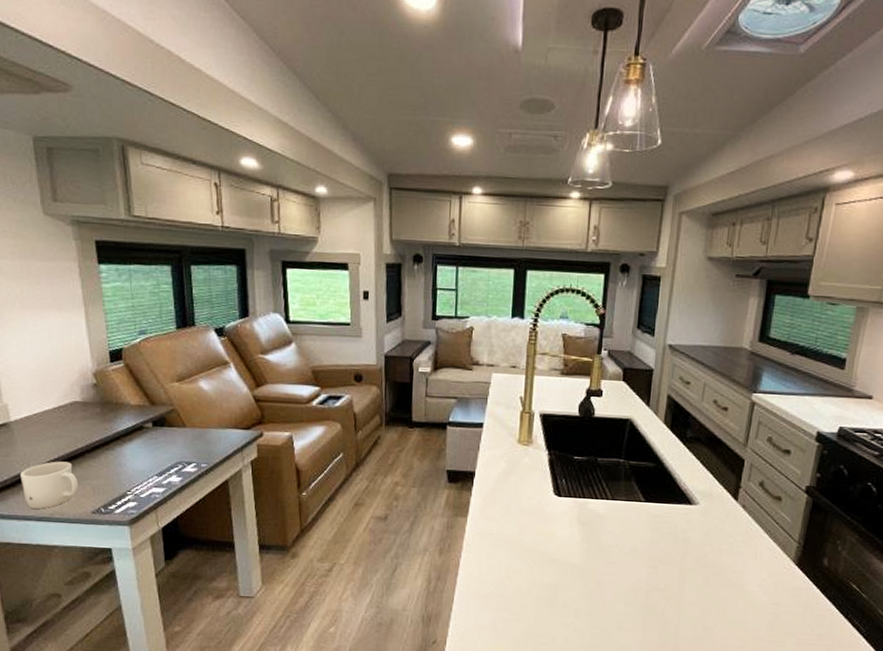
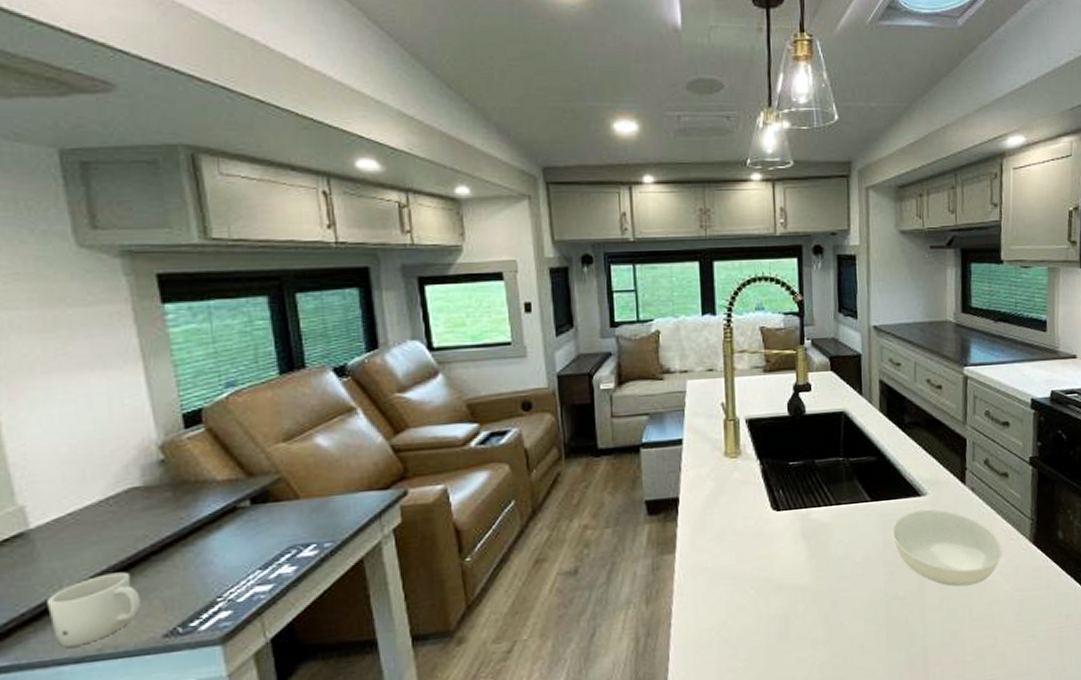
bowl: none [660,516,766,591] -> present [891,509,1003,587]

